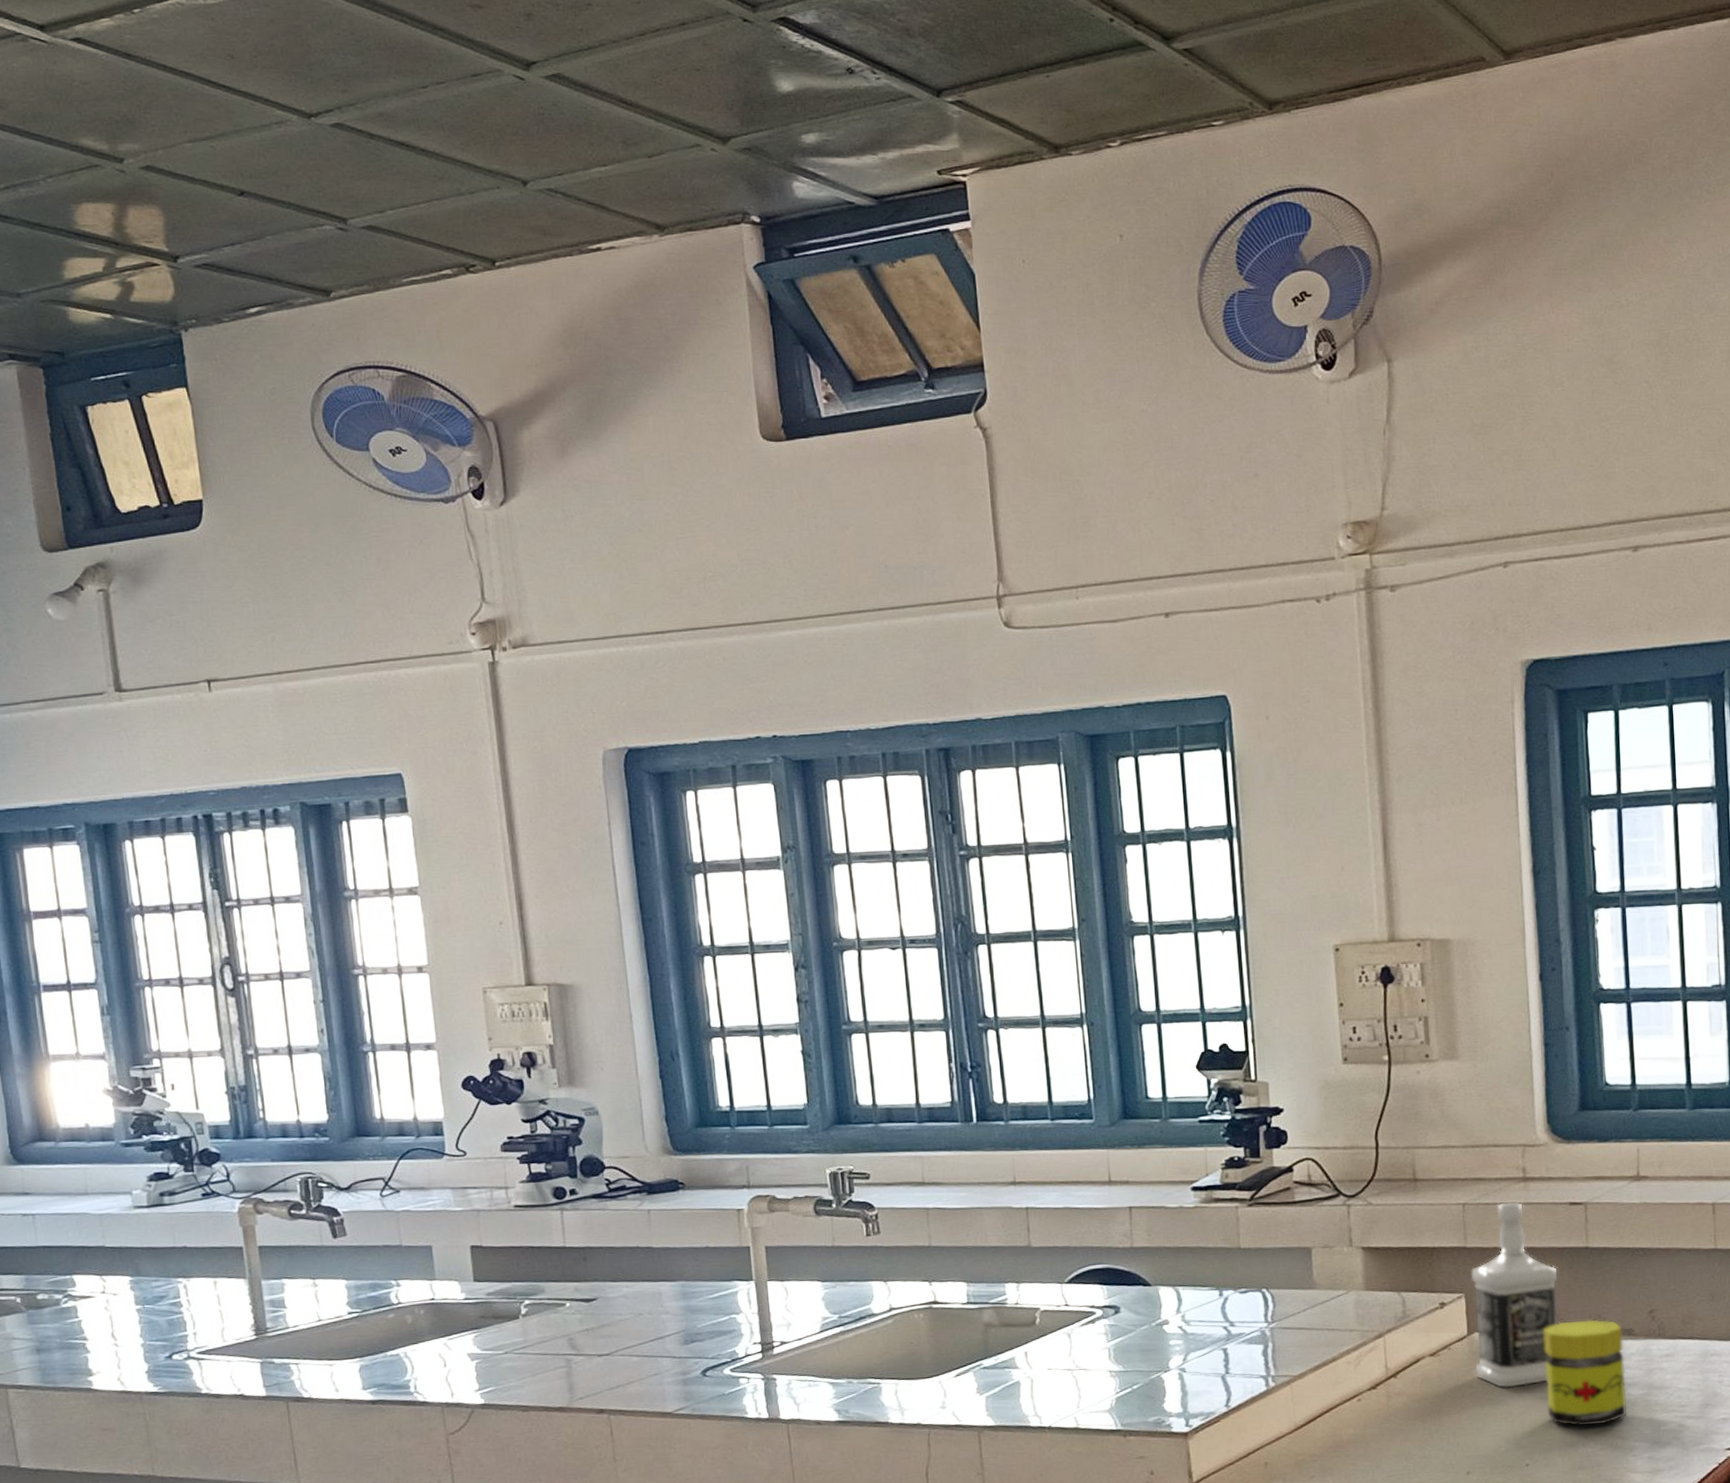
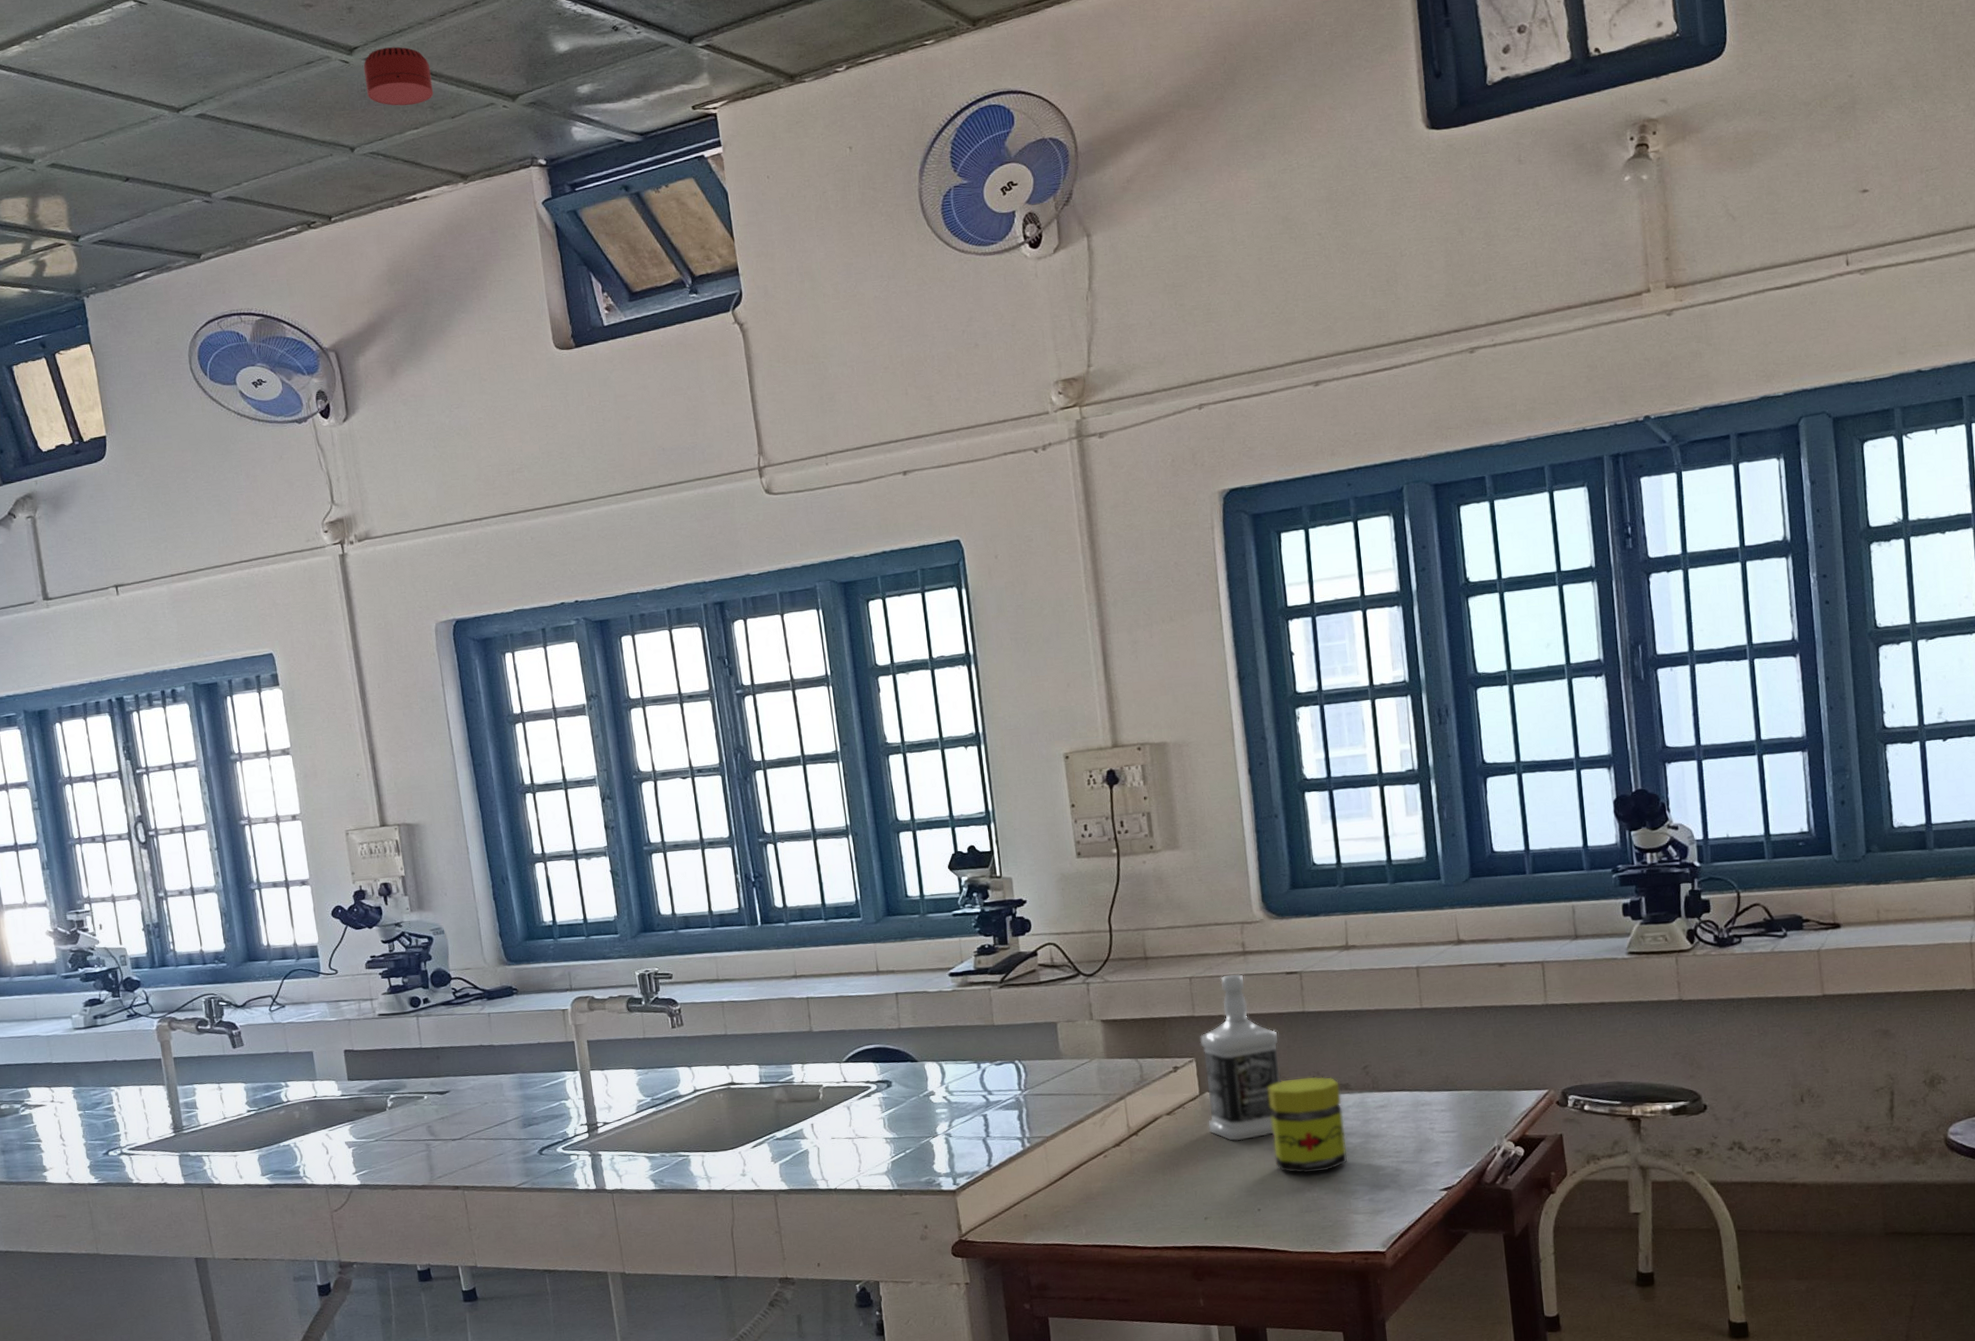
smoke detector: none [542,66,627,138] -> present [363,46,433,106]

